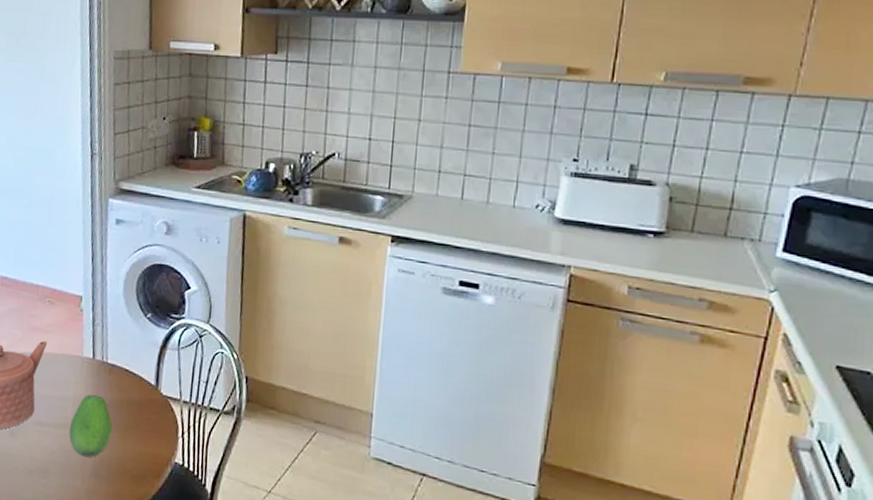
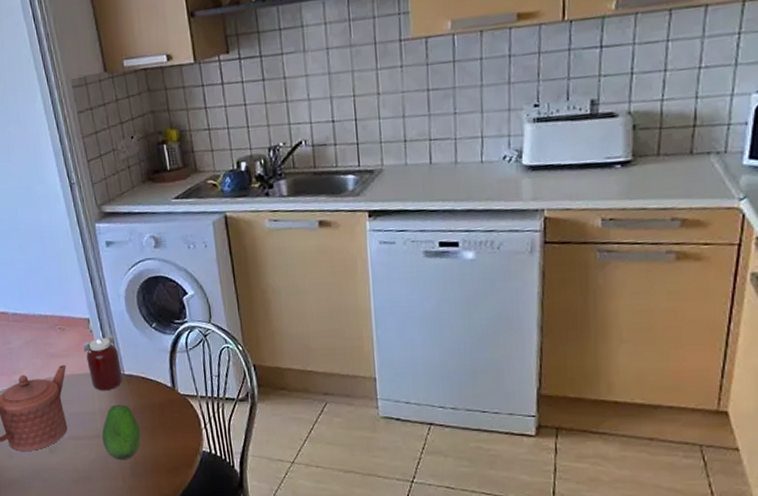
jar: none [69,317,106,378] -> present [83,334,123,391]

